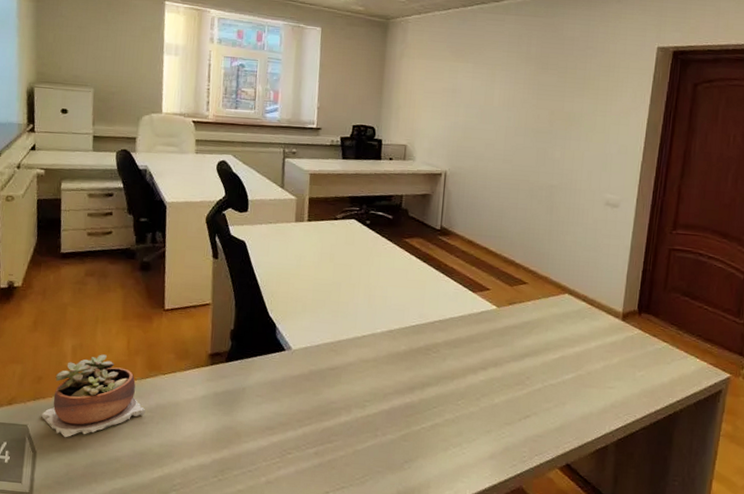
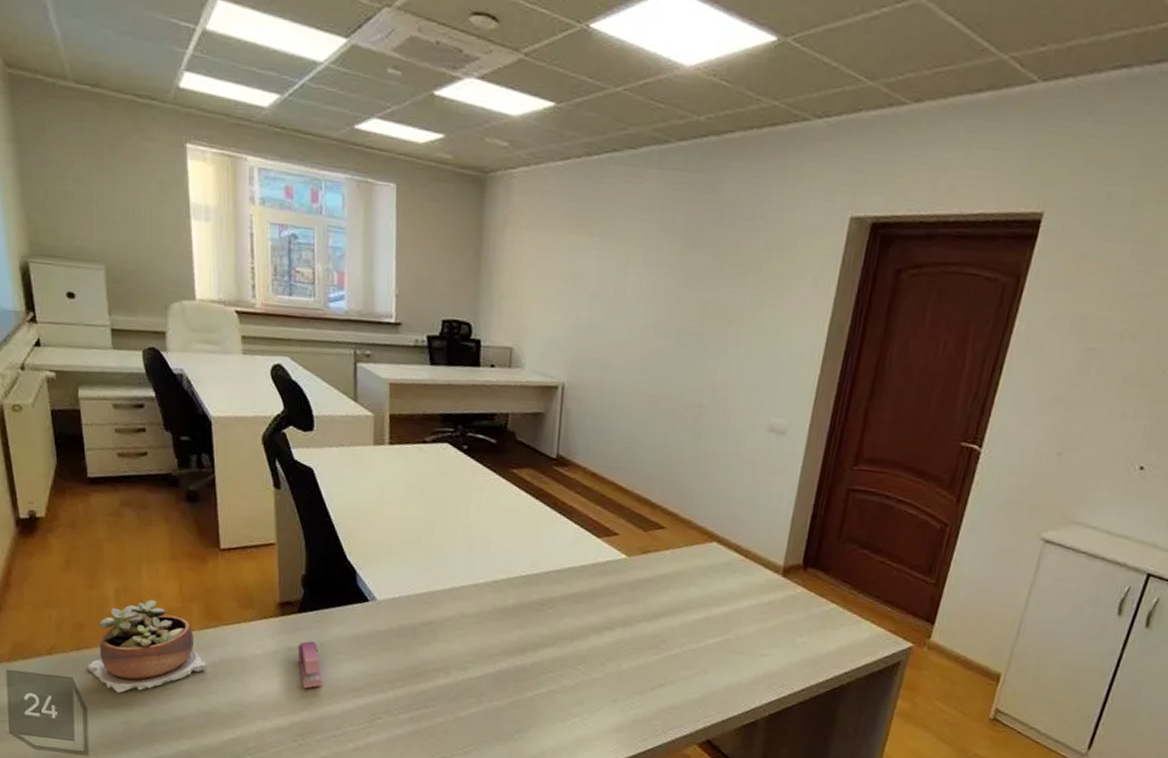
stapler: none [223,386,243,429] -> present [297,641,323,689]

